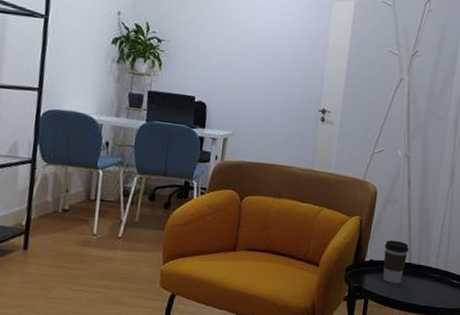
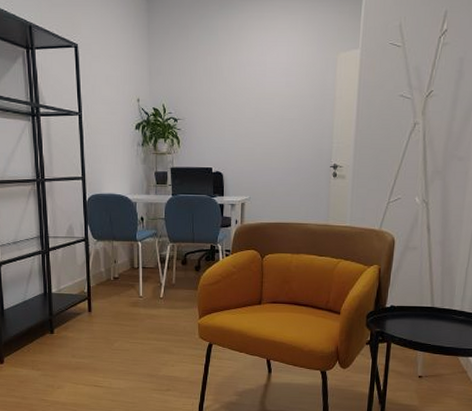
coffee cup: present [383,240,409,284] -> none [404,286,431,327]

